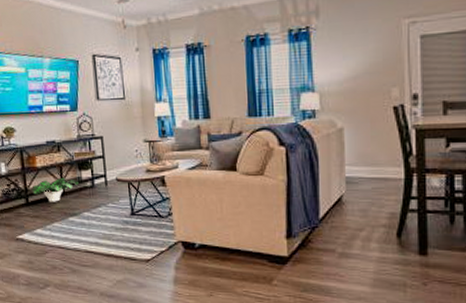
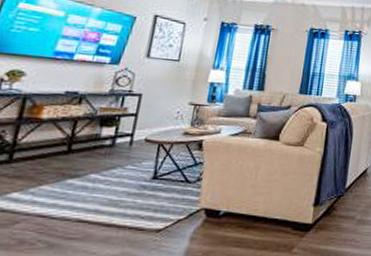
potted plant: present [32,177,80,202] -> none [23,132,96,161]

